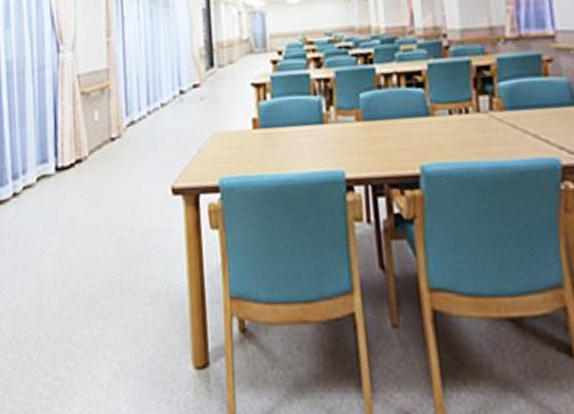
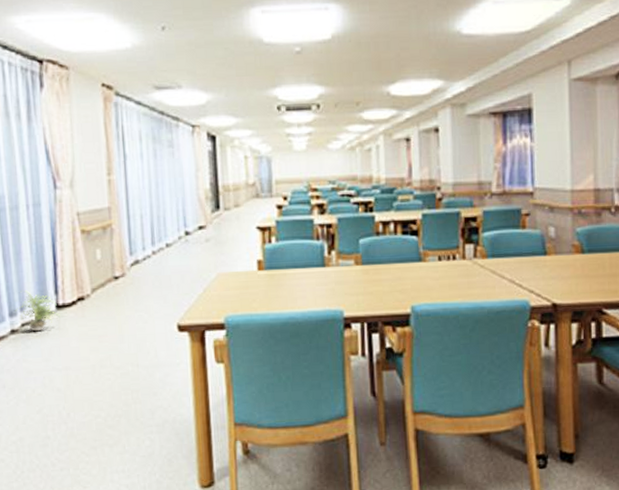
potted plant: none [17,153,59,195] -> present [15,290,60,332]

